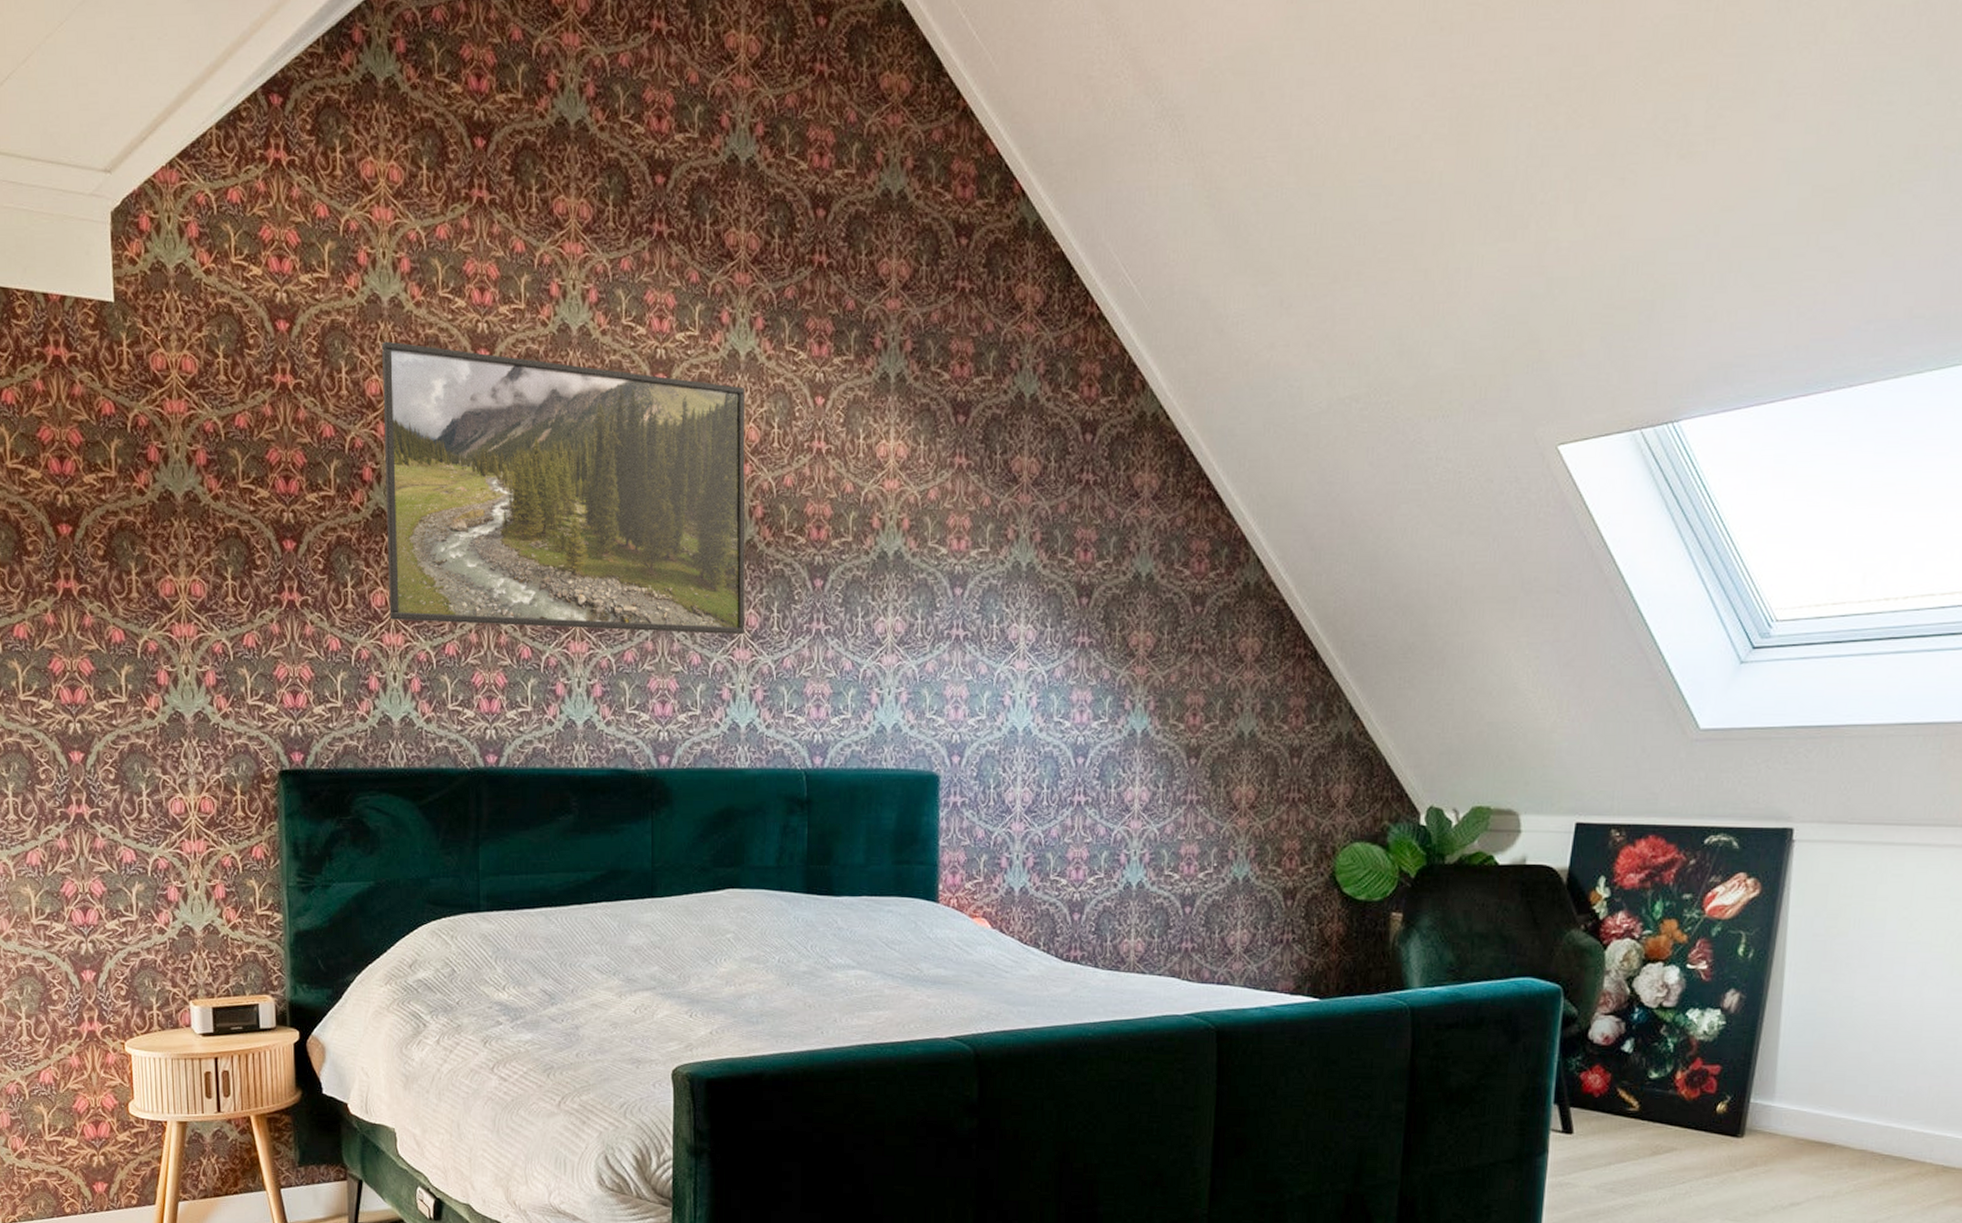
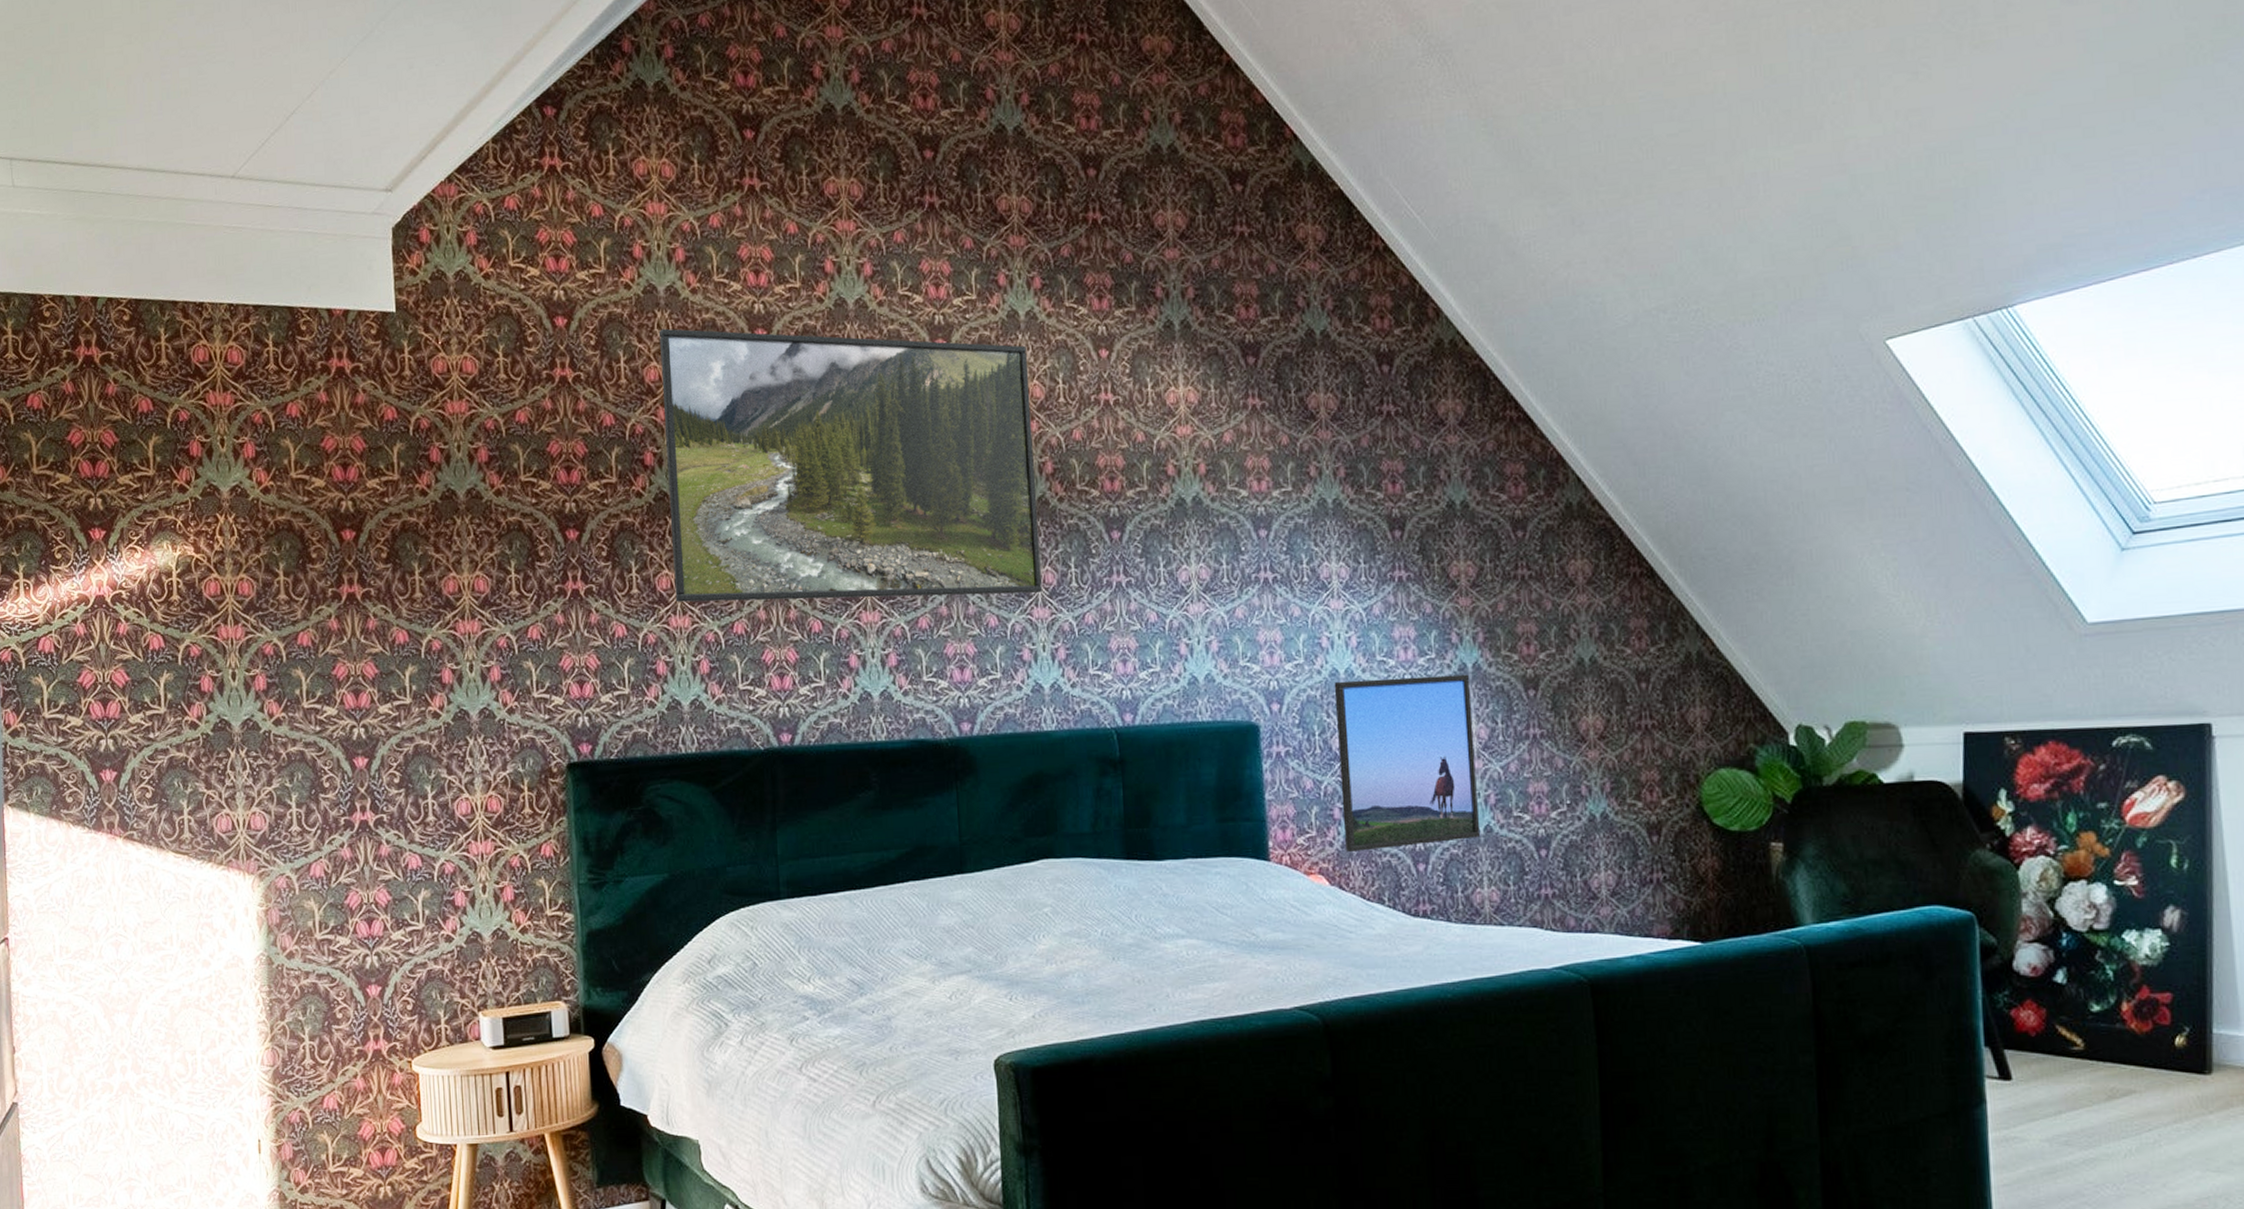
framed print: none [1008,738,1138,900] -> present [1334,674,1481,853]

